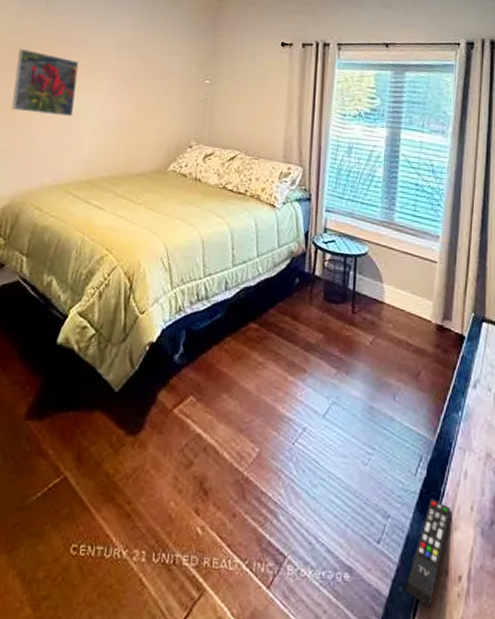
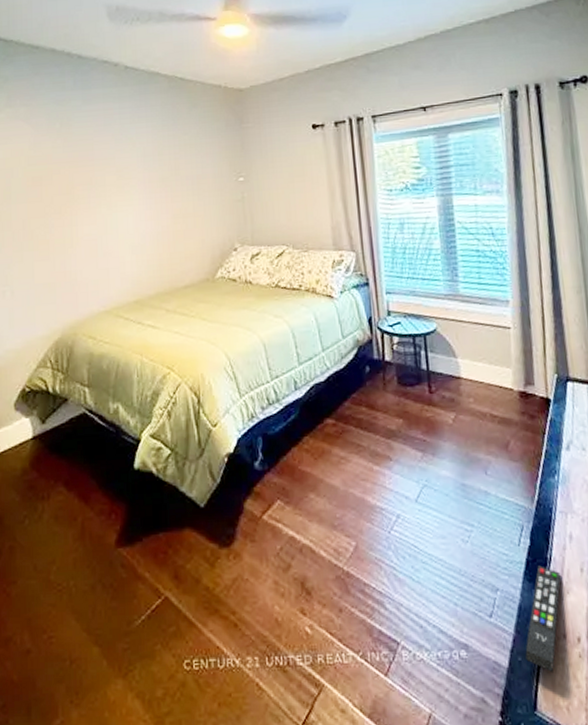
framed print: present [11,49,79,117] -> none [42,176,109,242]

